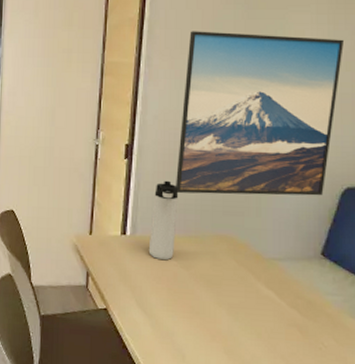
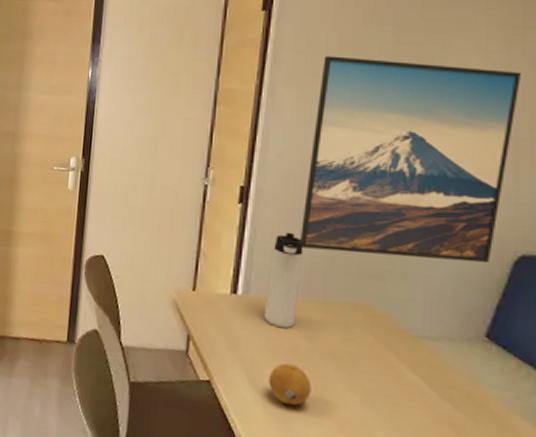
fruit: none [154,289,188,322] -> present [268,363,312,405]

